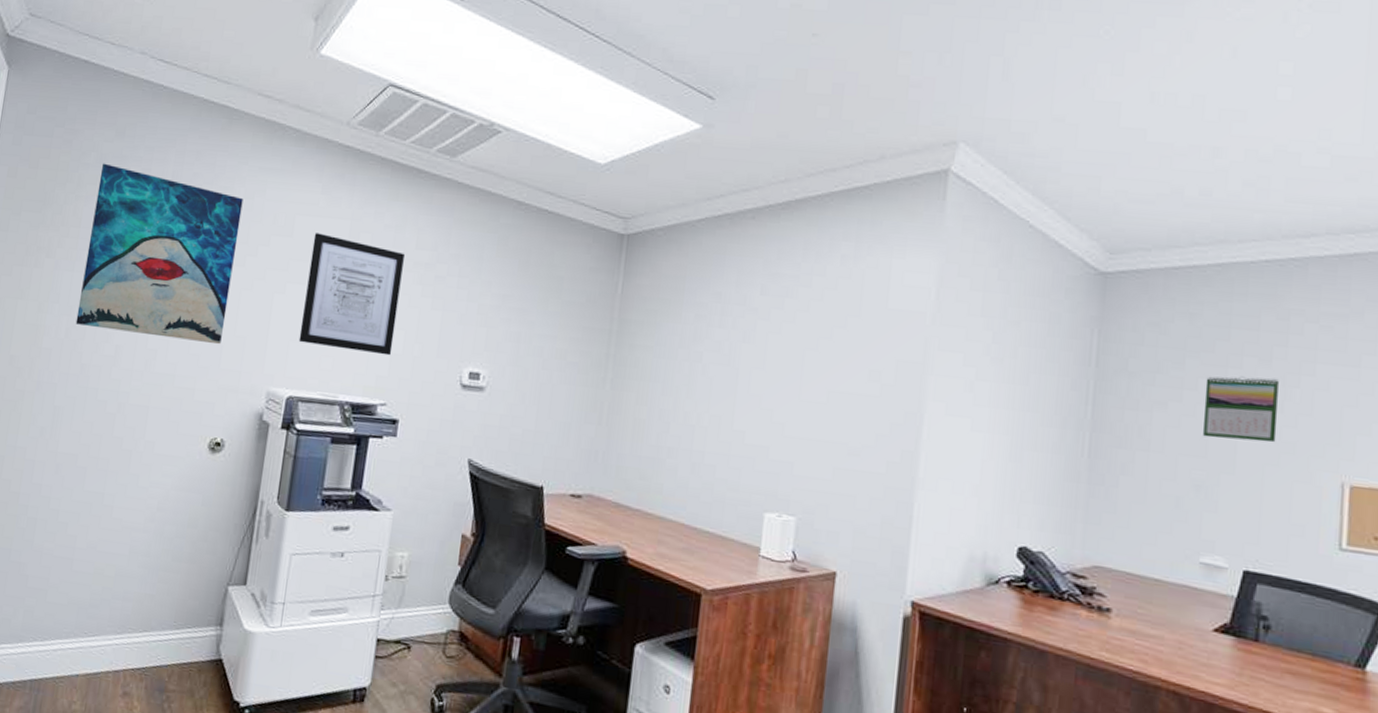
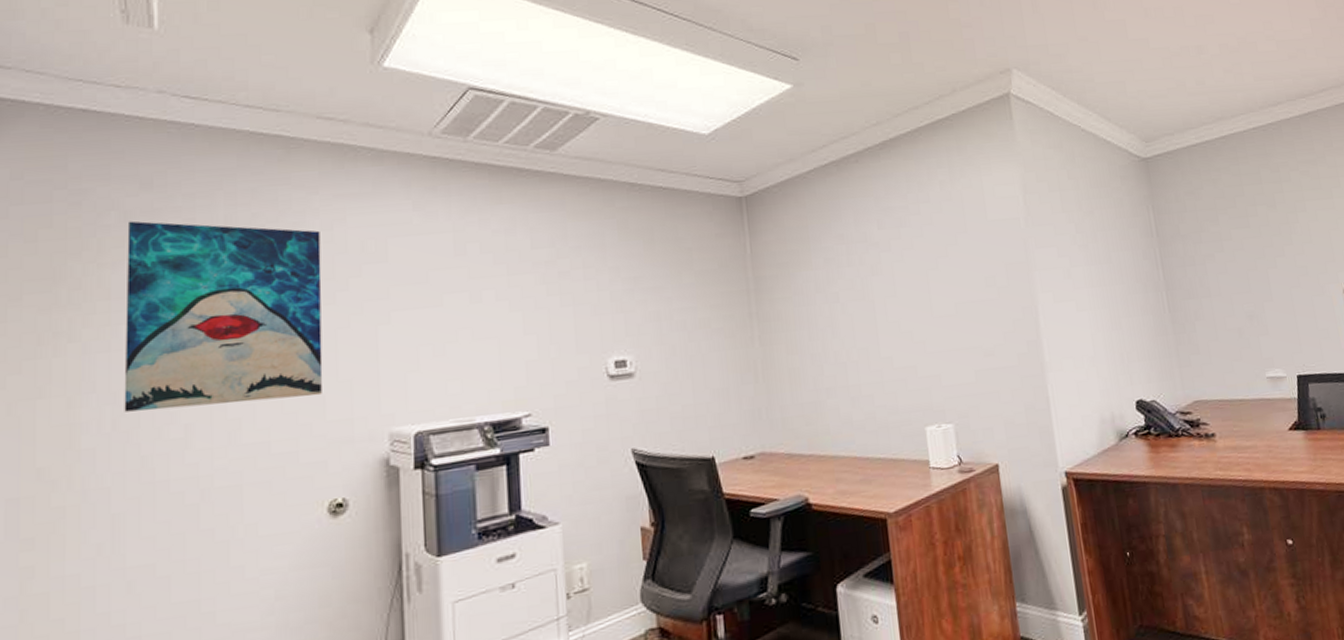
wall art: present [298,233,405,356] -> none [413,252,527,372]
calendar: present [1202,376,1279,443] -> none [1236,218,1294,276]

